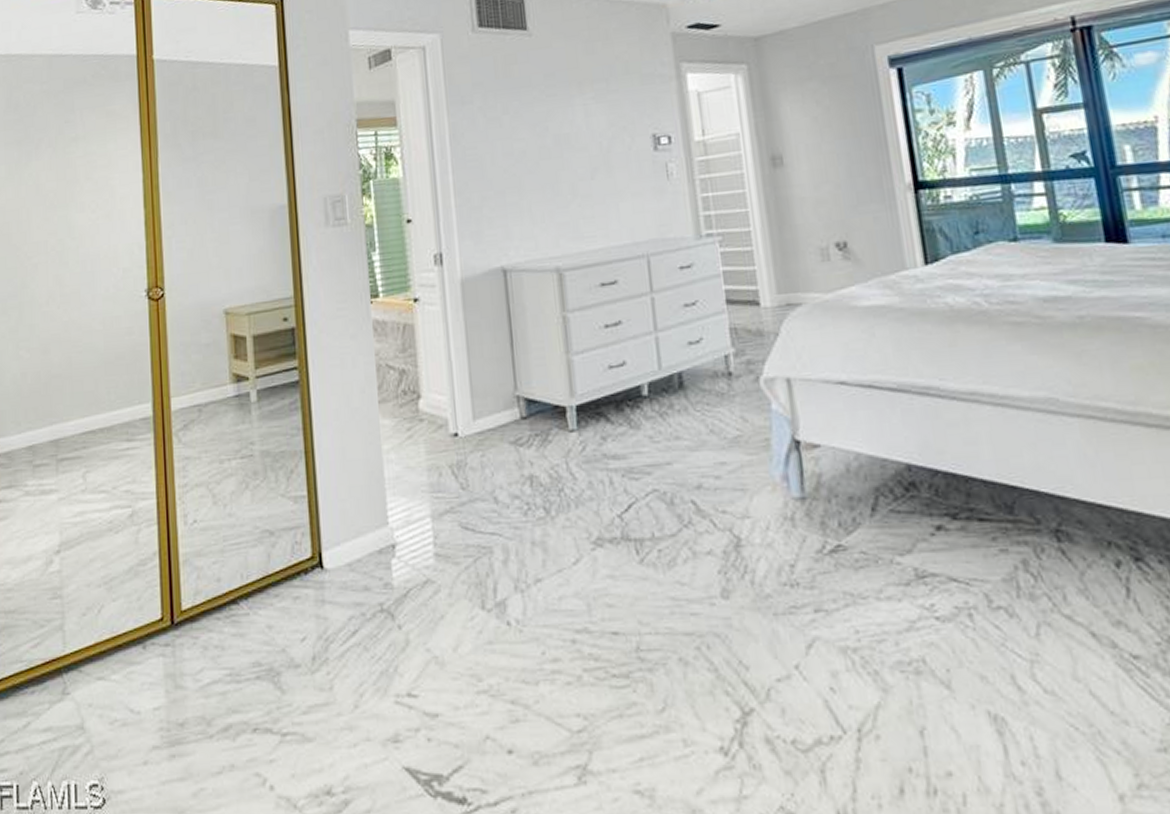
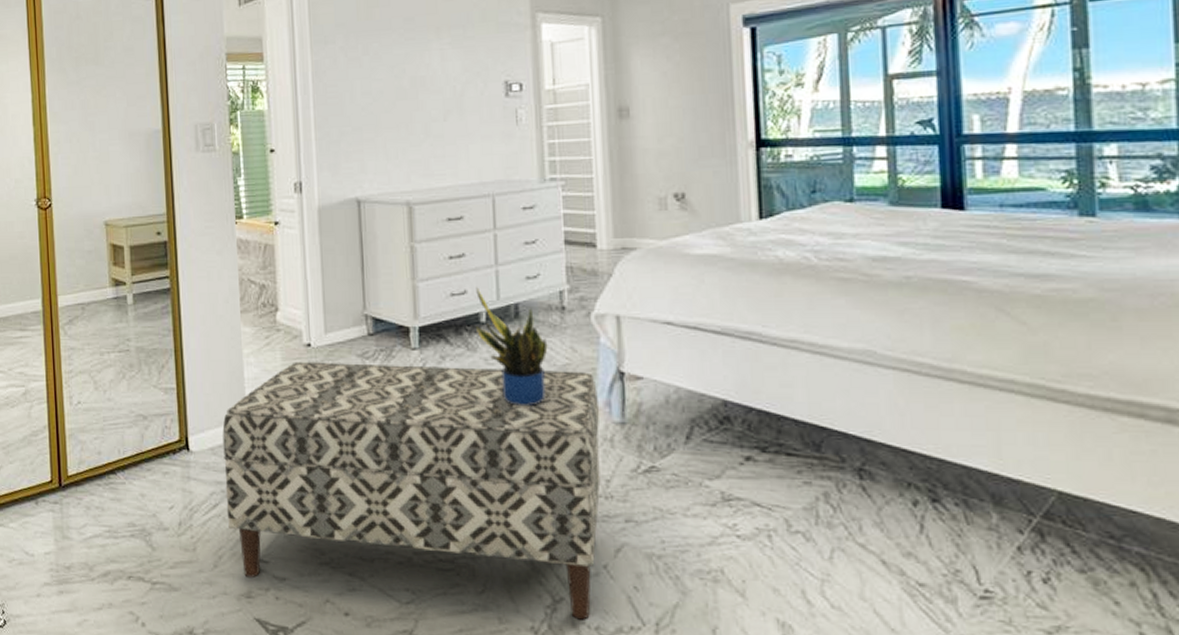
bench: none [361,443,785,734] -> present [222,361,601,620]
potted plant: none [635,357,718,487] -> present [475,287,548,405]

